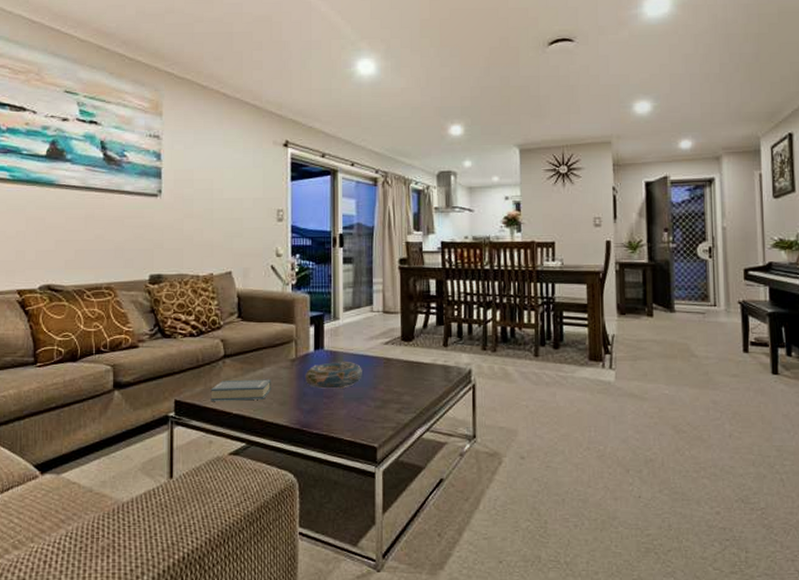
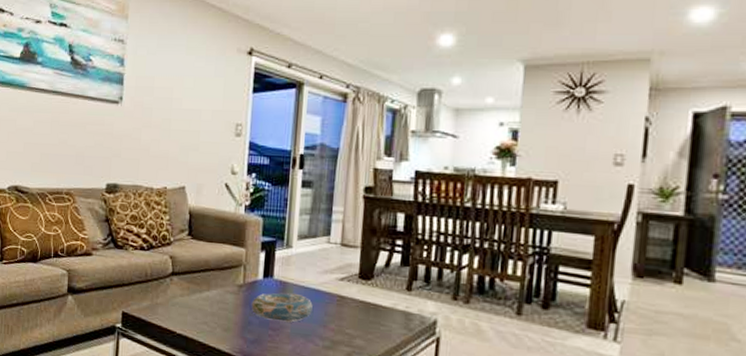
hardback book: present [210,379,272,401] -> none [156,298,217,323]

